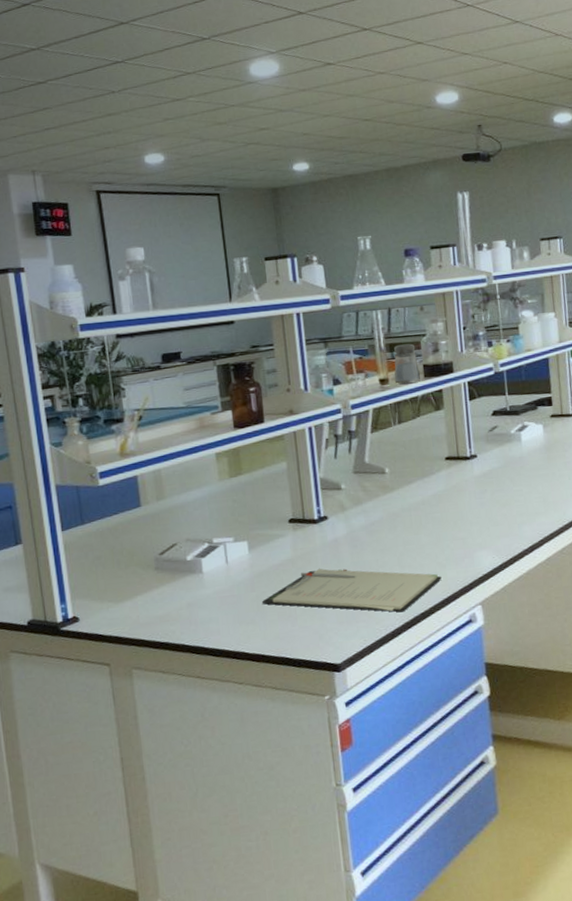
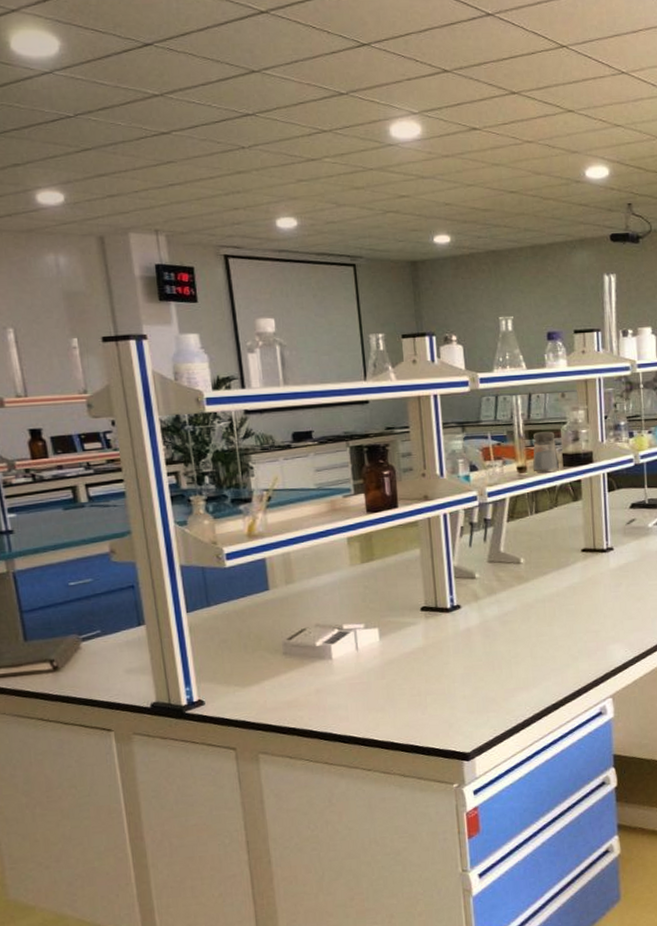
clipboard: present [261,568,442,612] -> none [391,657,574,703]

